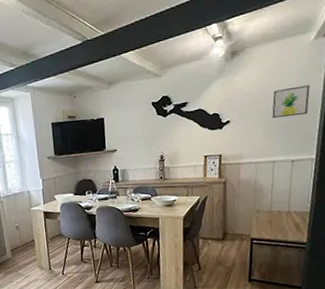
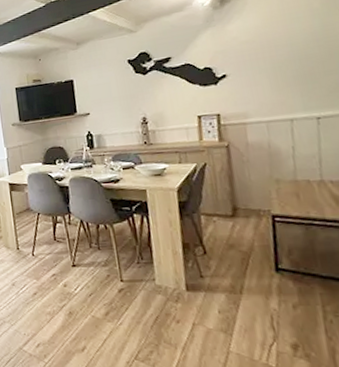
wall art: present [272,85,310,119] -> none [279,27,331,70]

